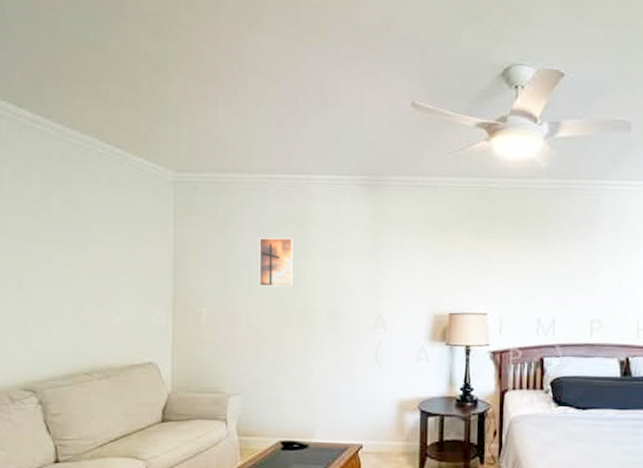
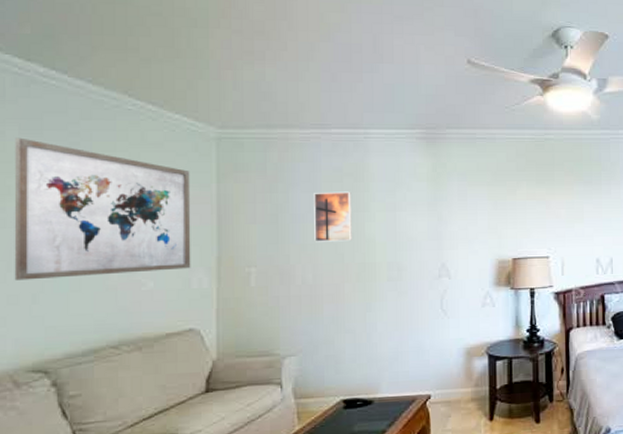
wall art: none [9,178,151,308] -> present [14,137,191,281]

